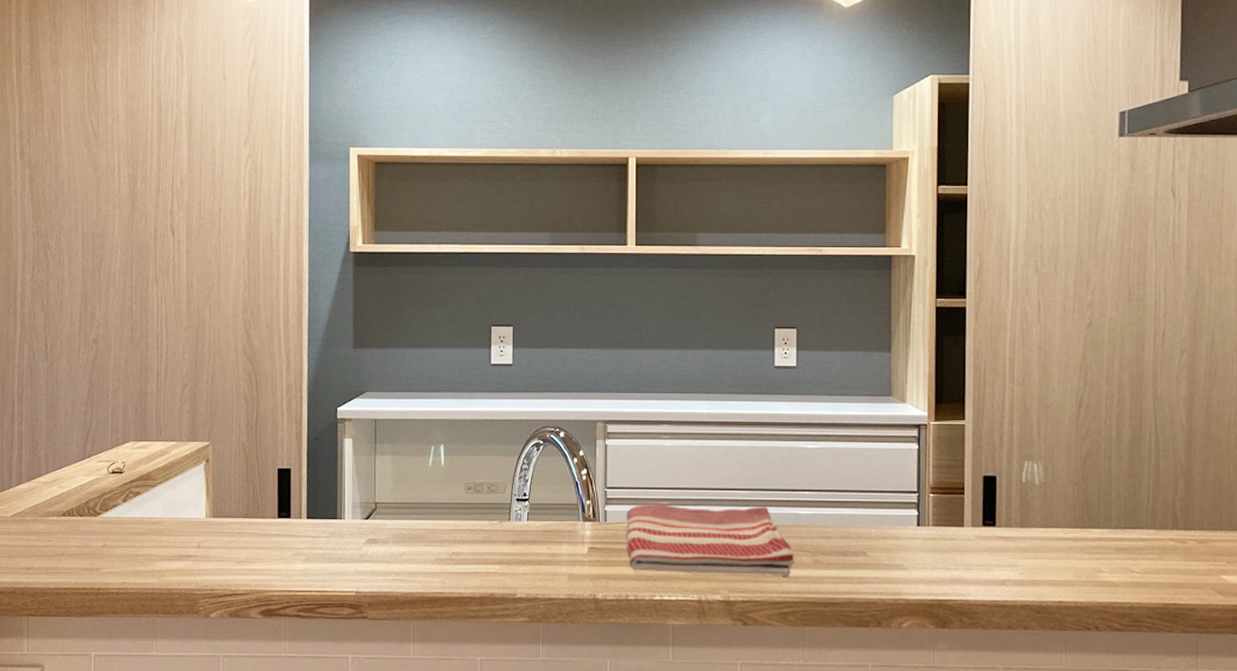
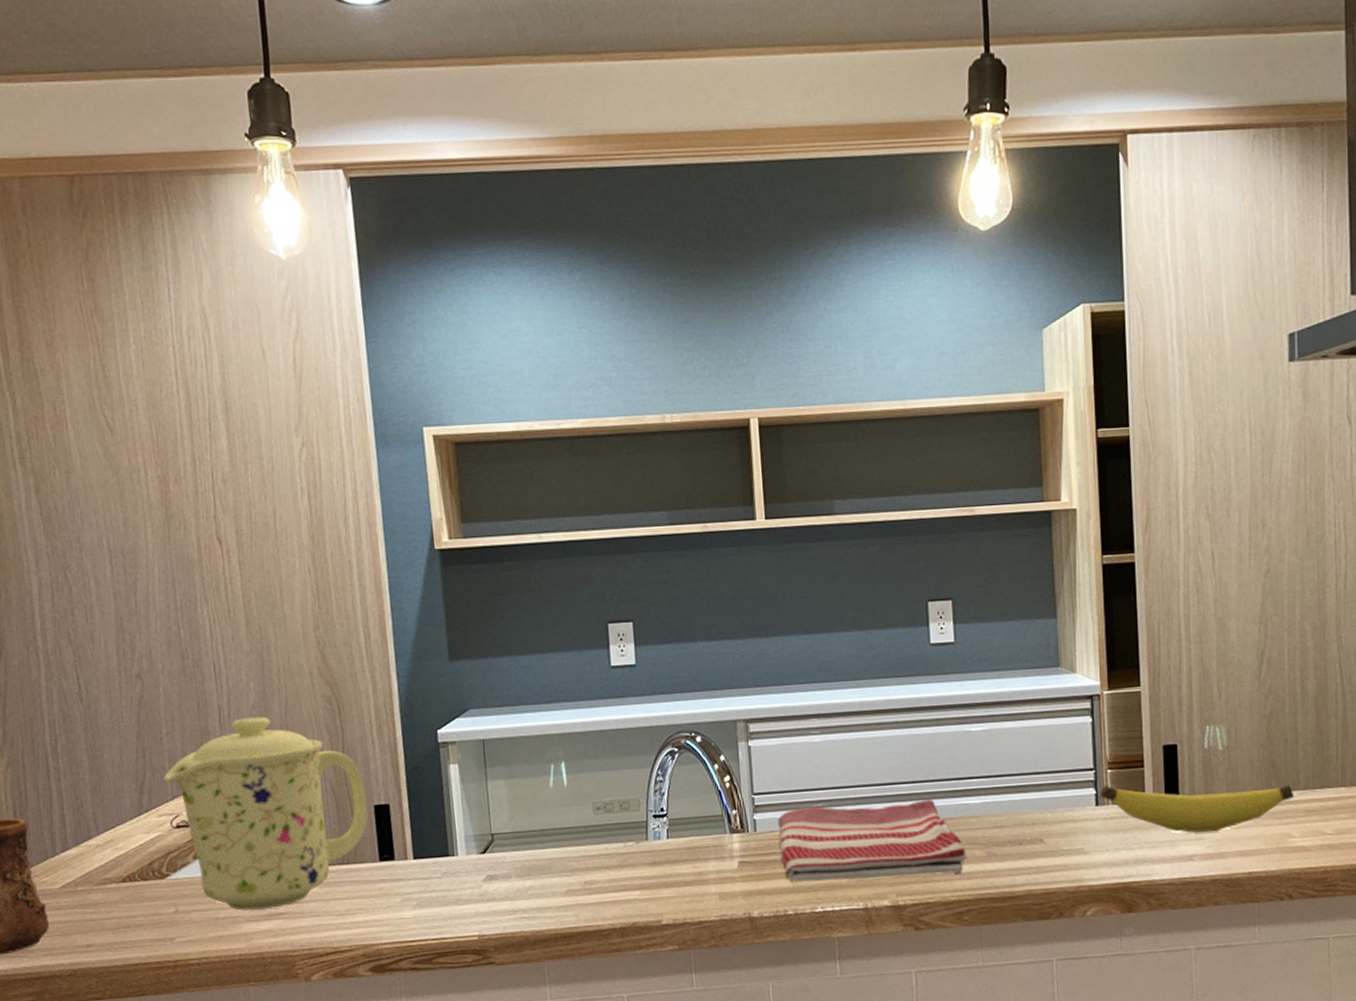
mug: none [106,383,272,550] -> present [163,716,368,910]
banana: none [922,508,1106,560] -> present [1100,784,1295,833]

